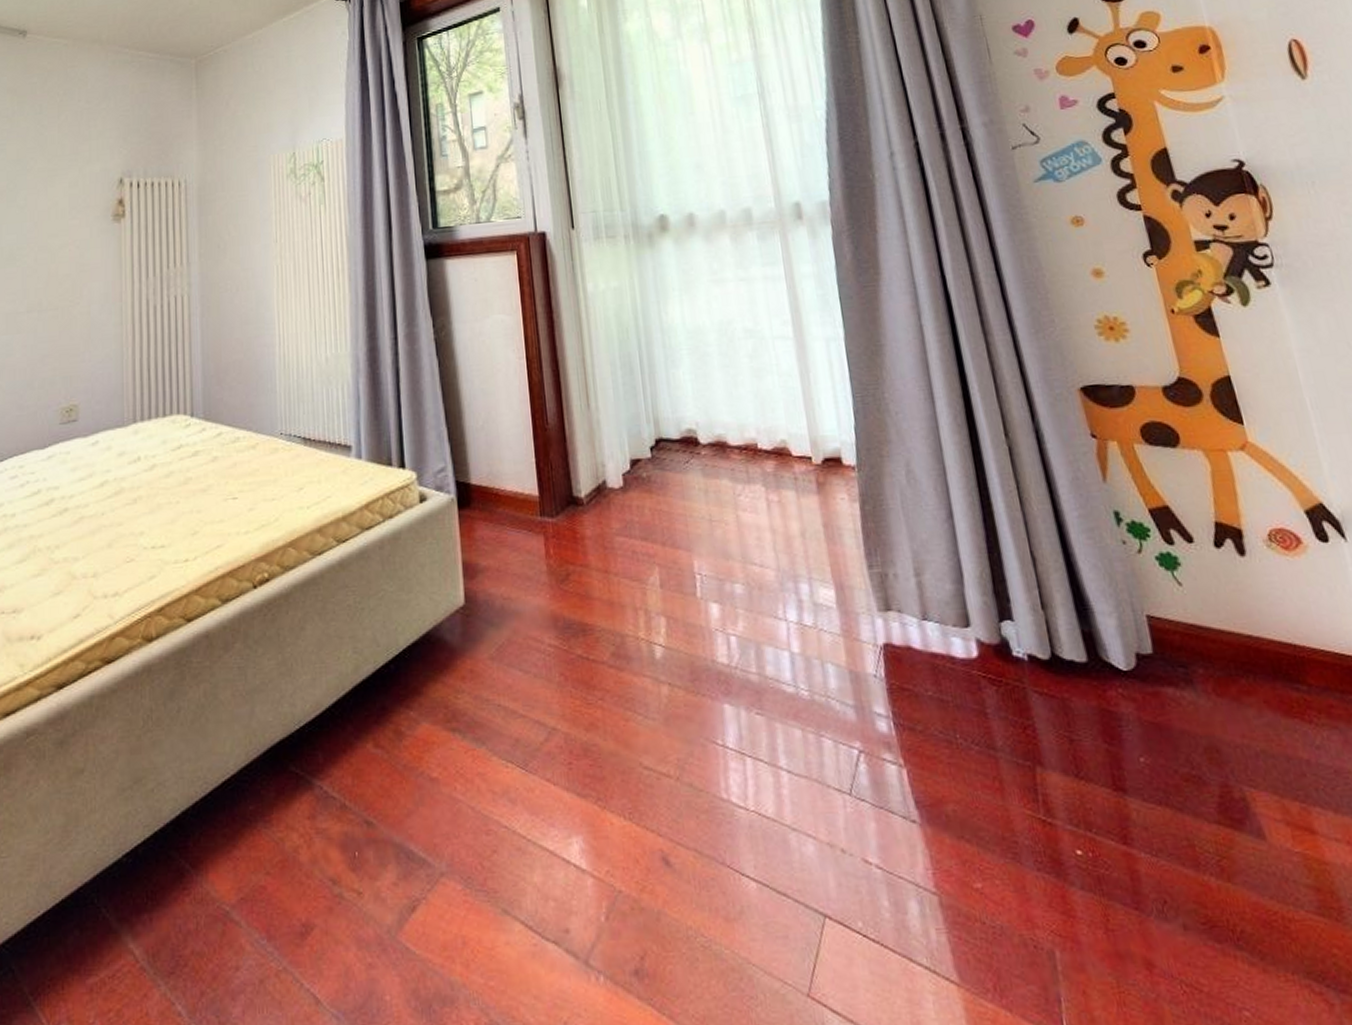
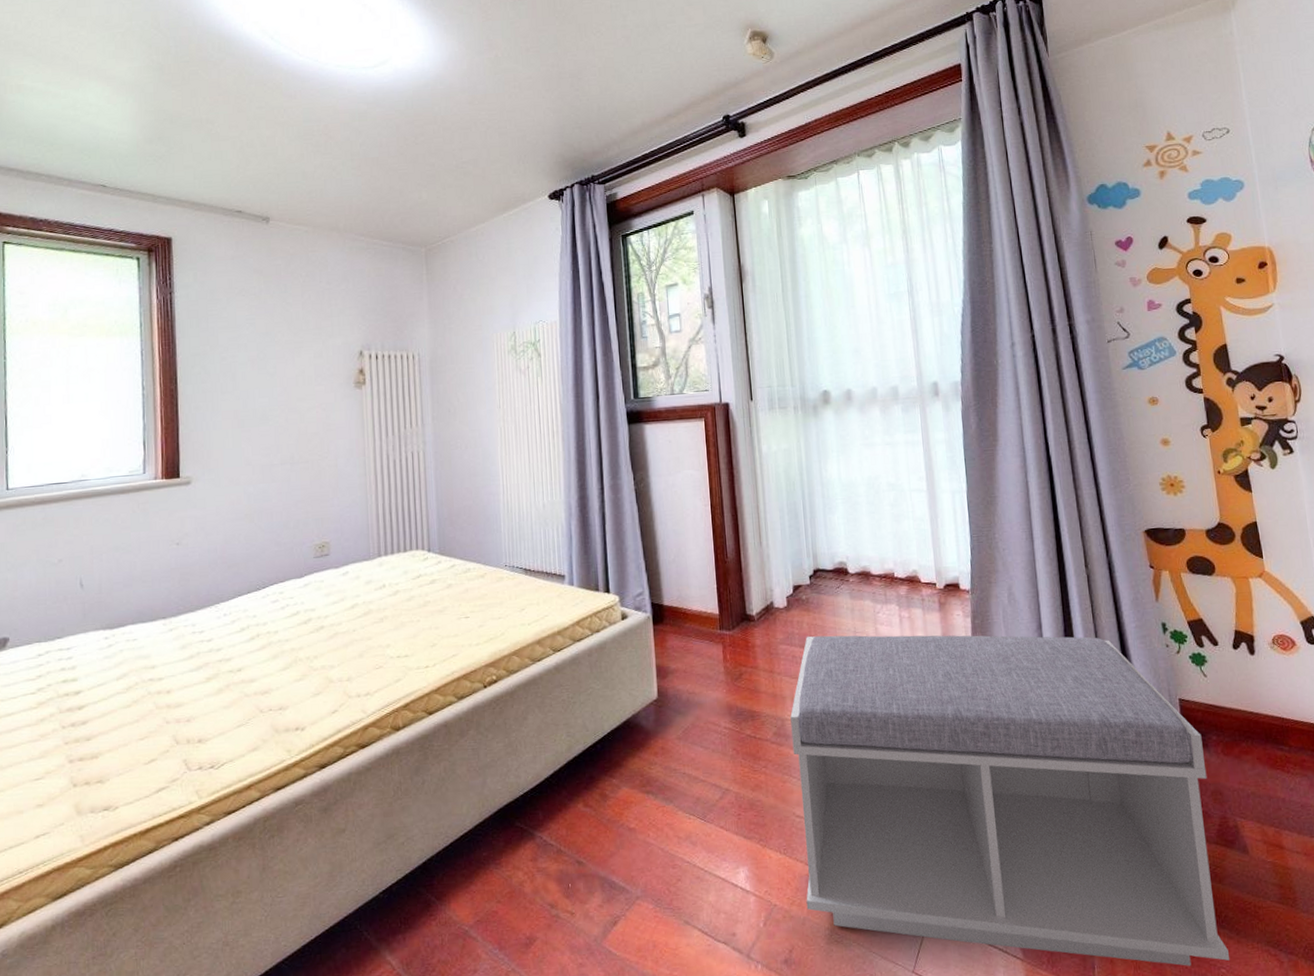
bench: none [632,524,1254,1005] -> present [790,635,1229,966]

